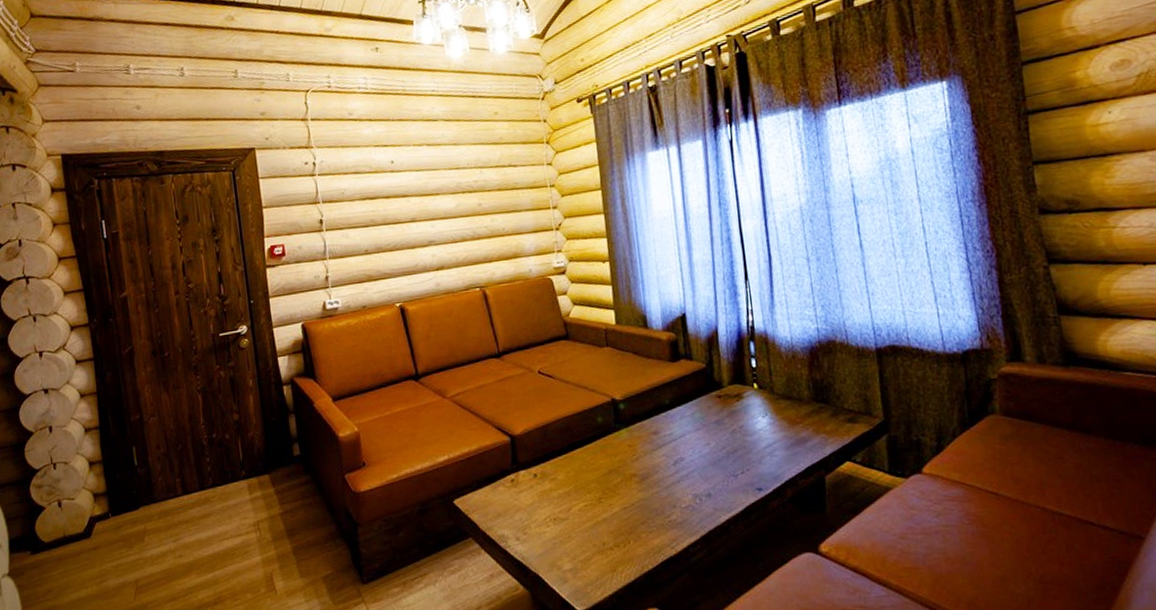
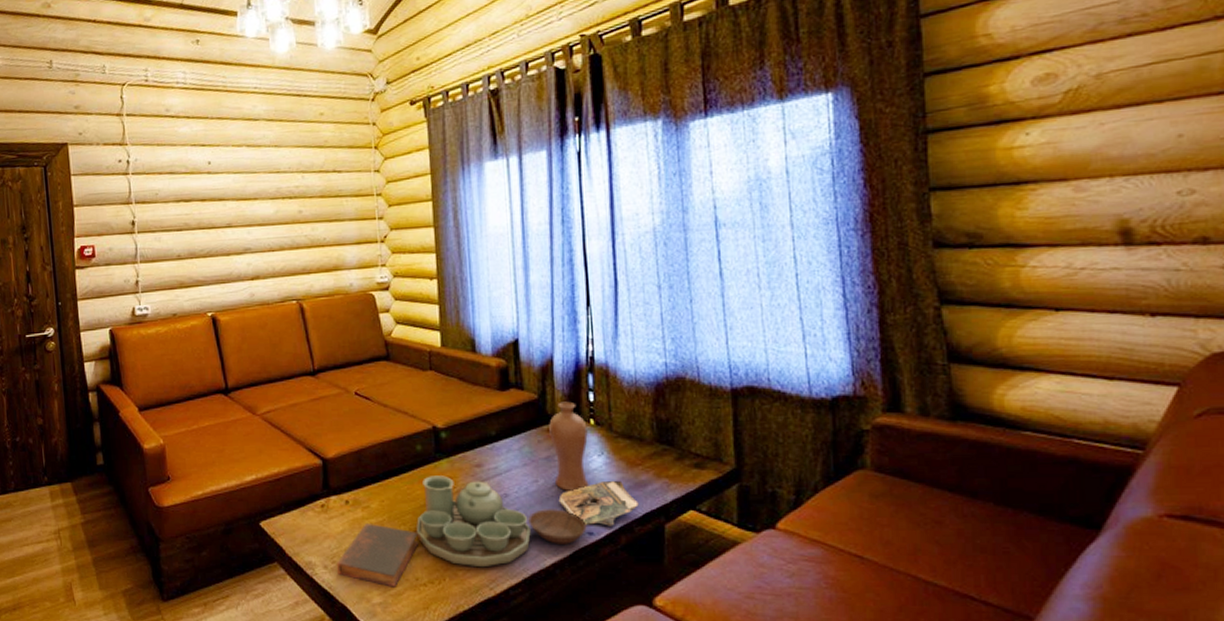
book: none [528,494,604,554] -> present [337,524,419,587]
tea set: none [600,444,706,529] -> present [416,475,531,568]
bowl: none [703,468,756,502] -> present [528,509,587,544]
vase: none [717,368,756,453] -> present [549,401,589,492]
magazine: none [729,439,801,482] -> present [558,481,639,526]

